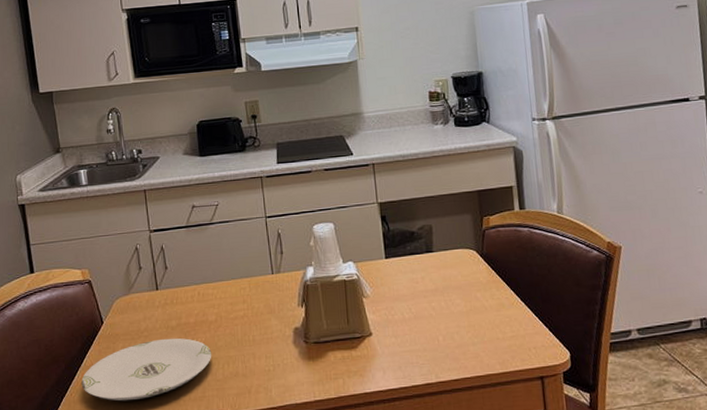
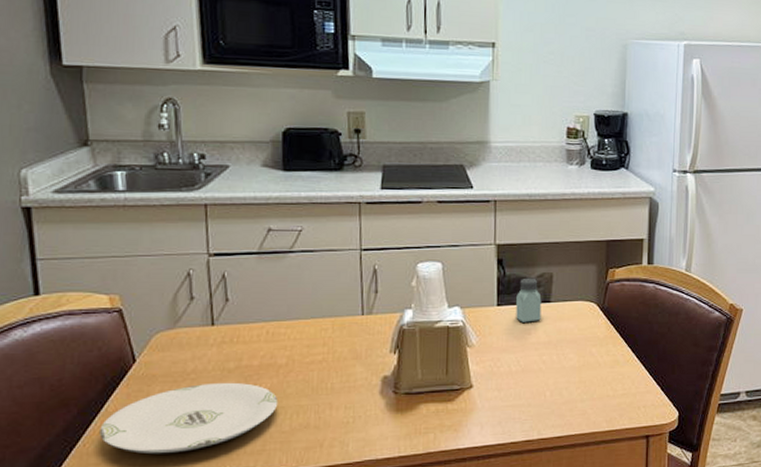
saltshaker: none [401,230,426,273] -> present [516,278,542,322]

